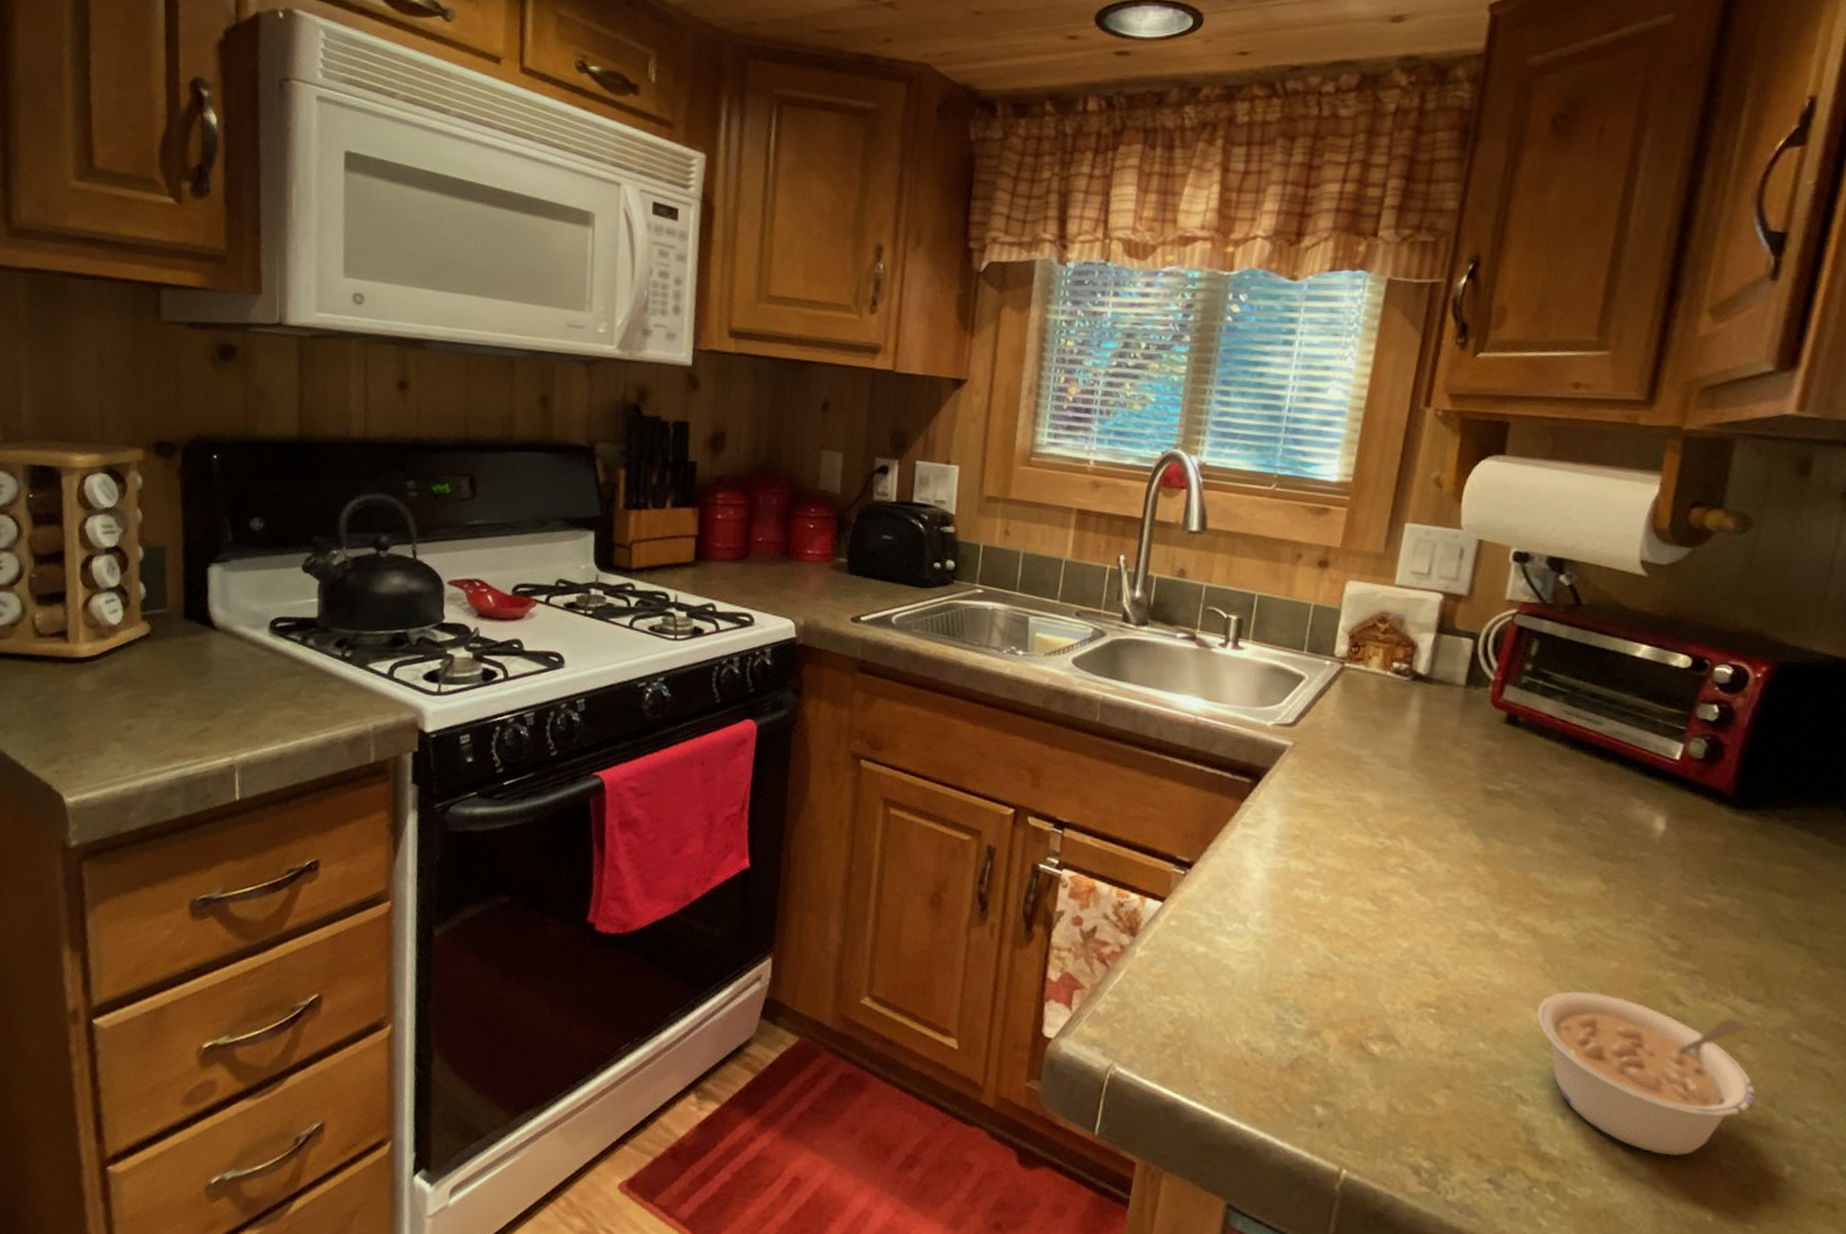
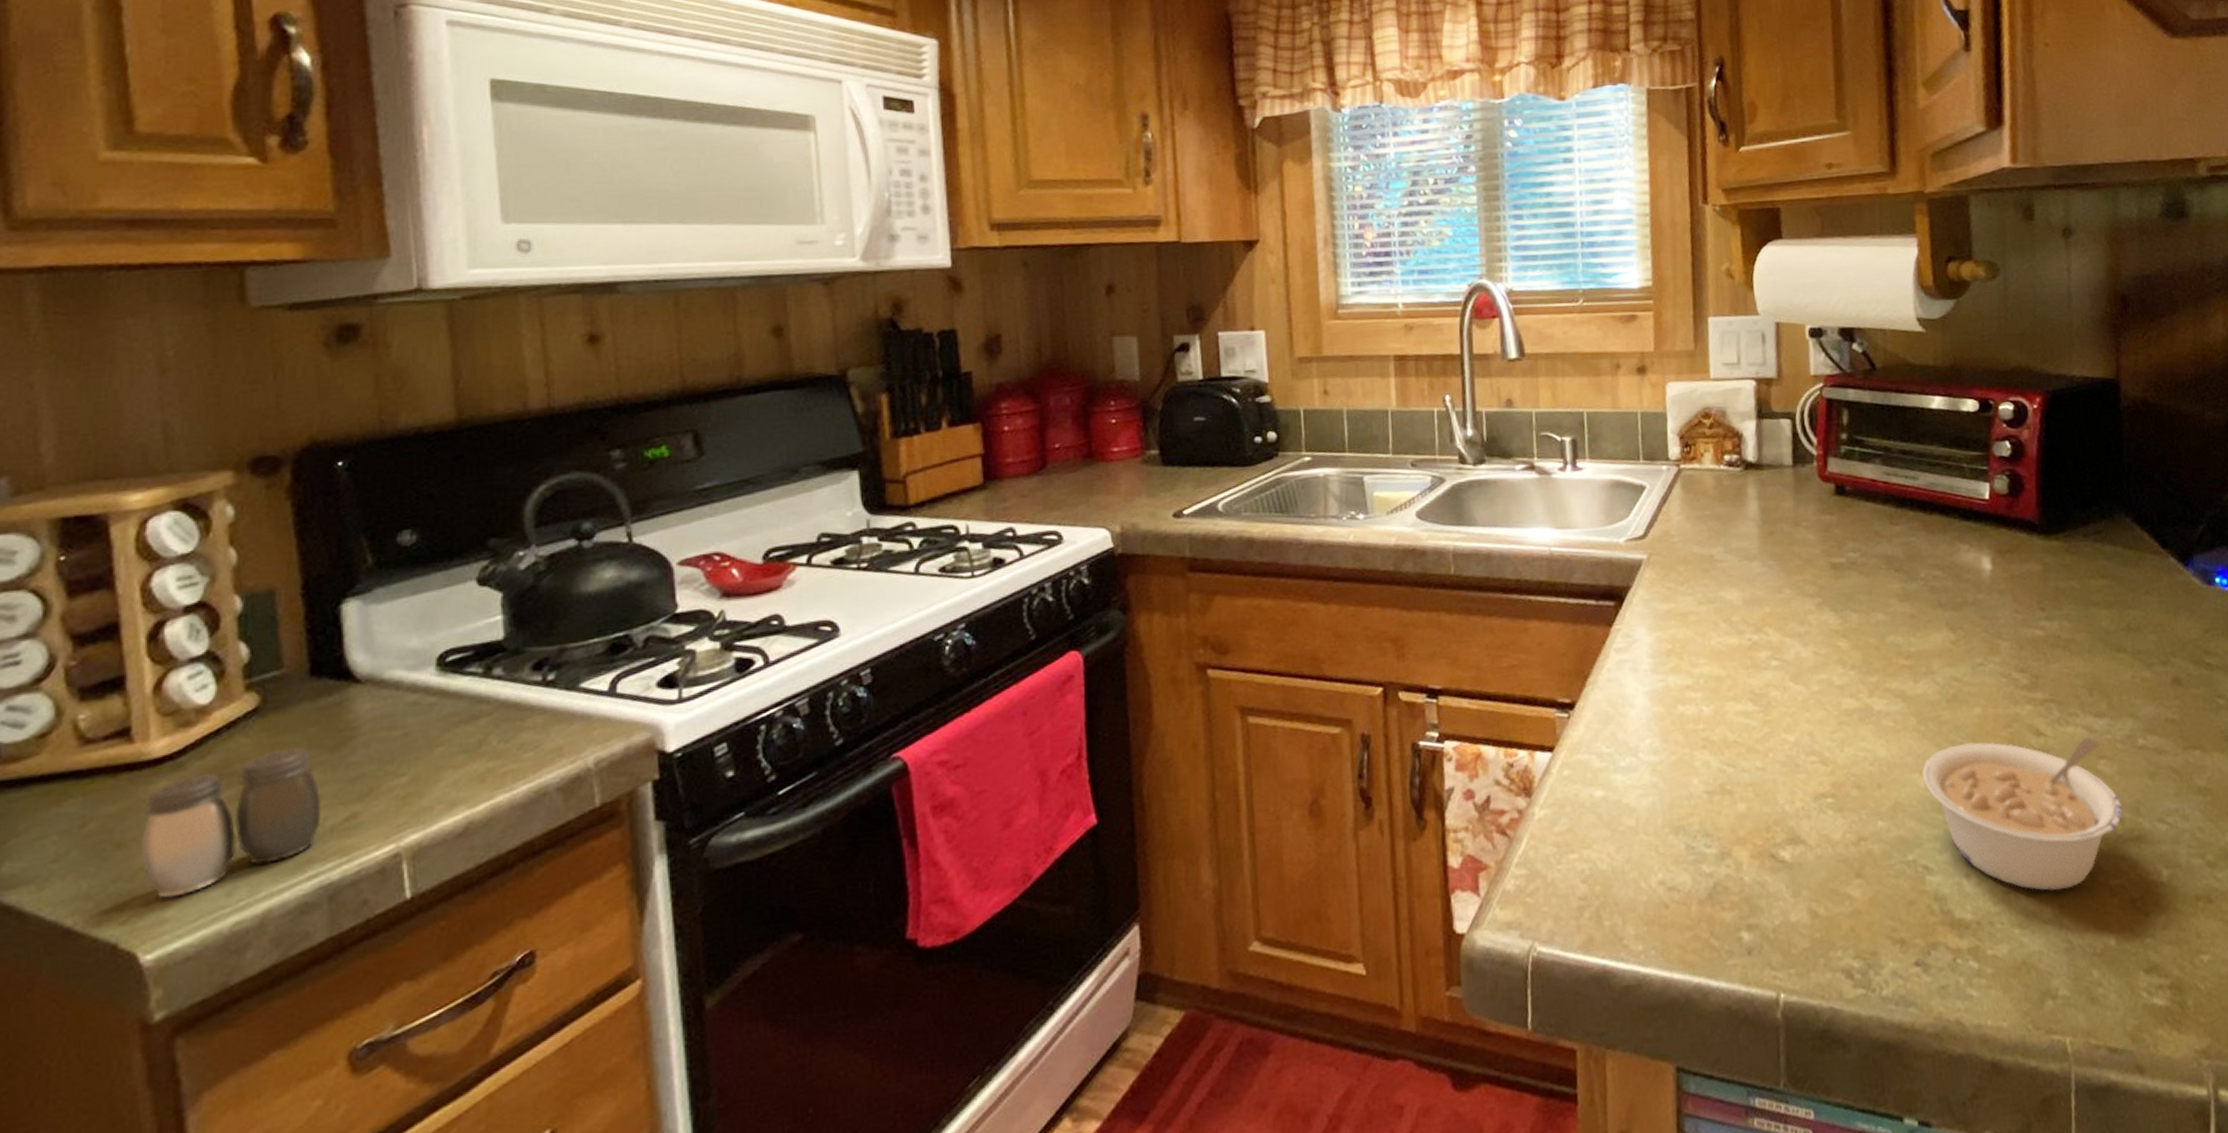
salt and pepper shaker: none [69,669,185,761] -> present [141,747,322,899]

